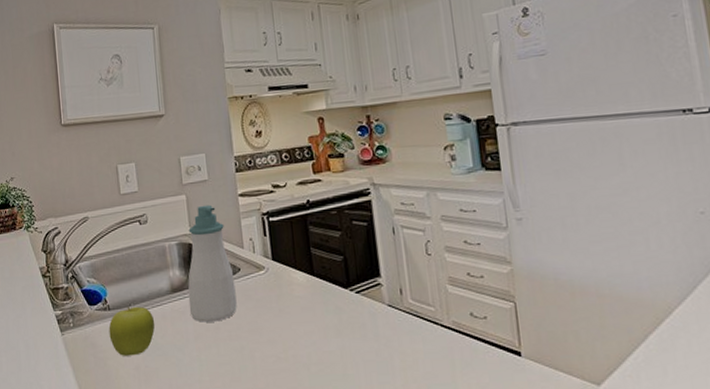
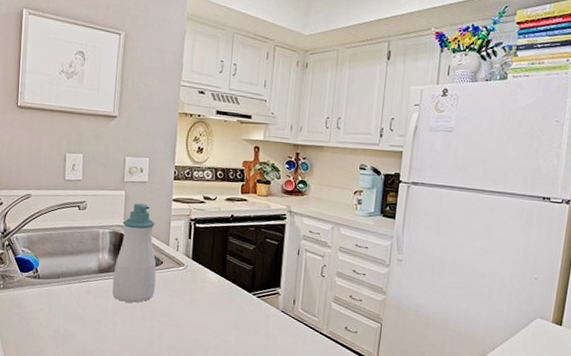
fruit: present [108,306,155,356] -> none [35,278,80,320]

